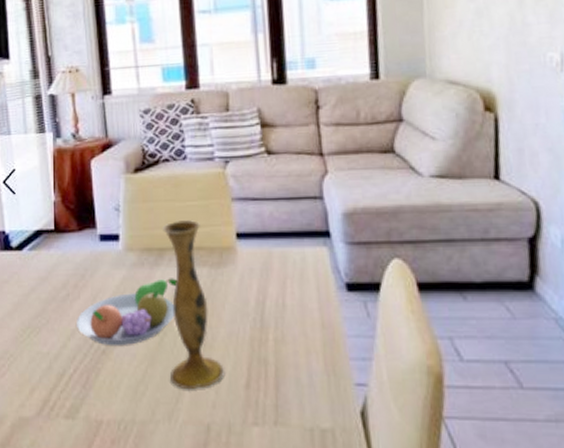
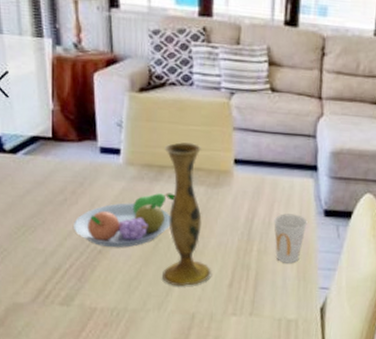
cup: none [288,290,328,354] -> present [274,213,308,264]

